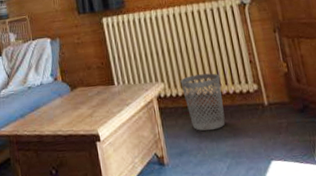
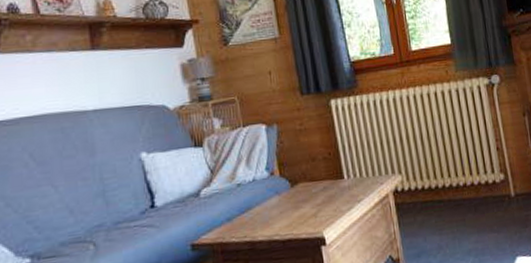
wastebasket: present [180,73,226,131] -> none [420,162,469,228]

